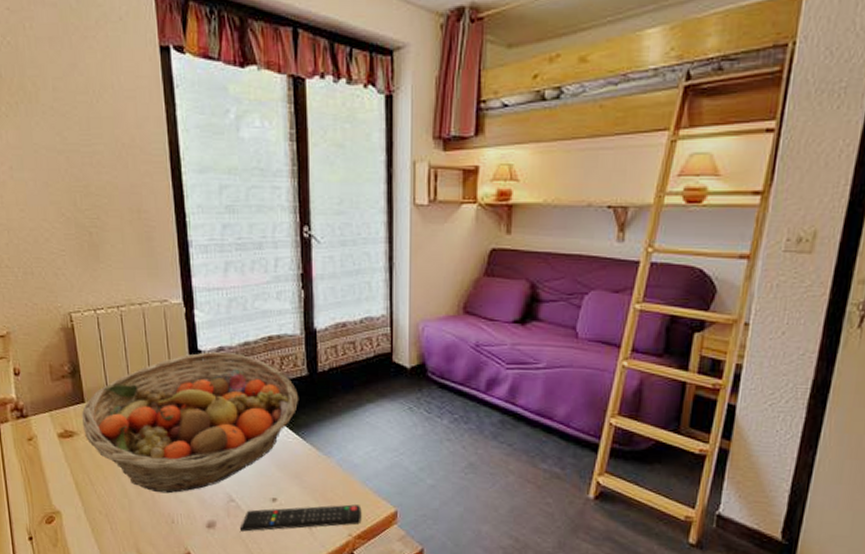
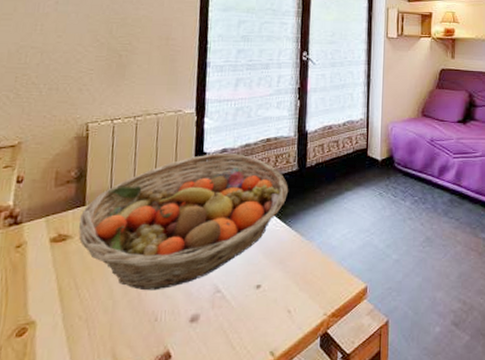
remote control: present [239,504,362,532] -> none [222,284,337,322]

